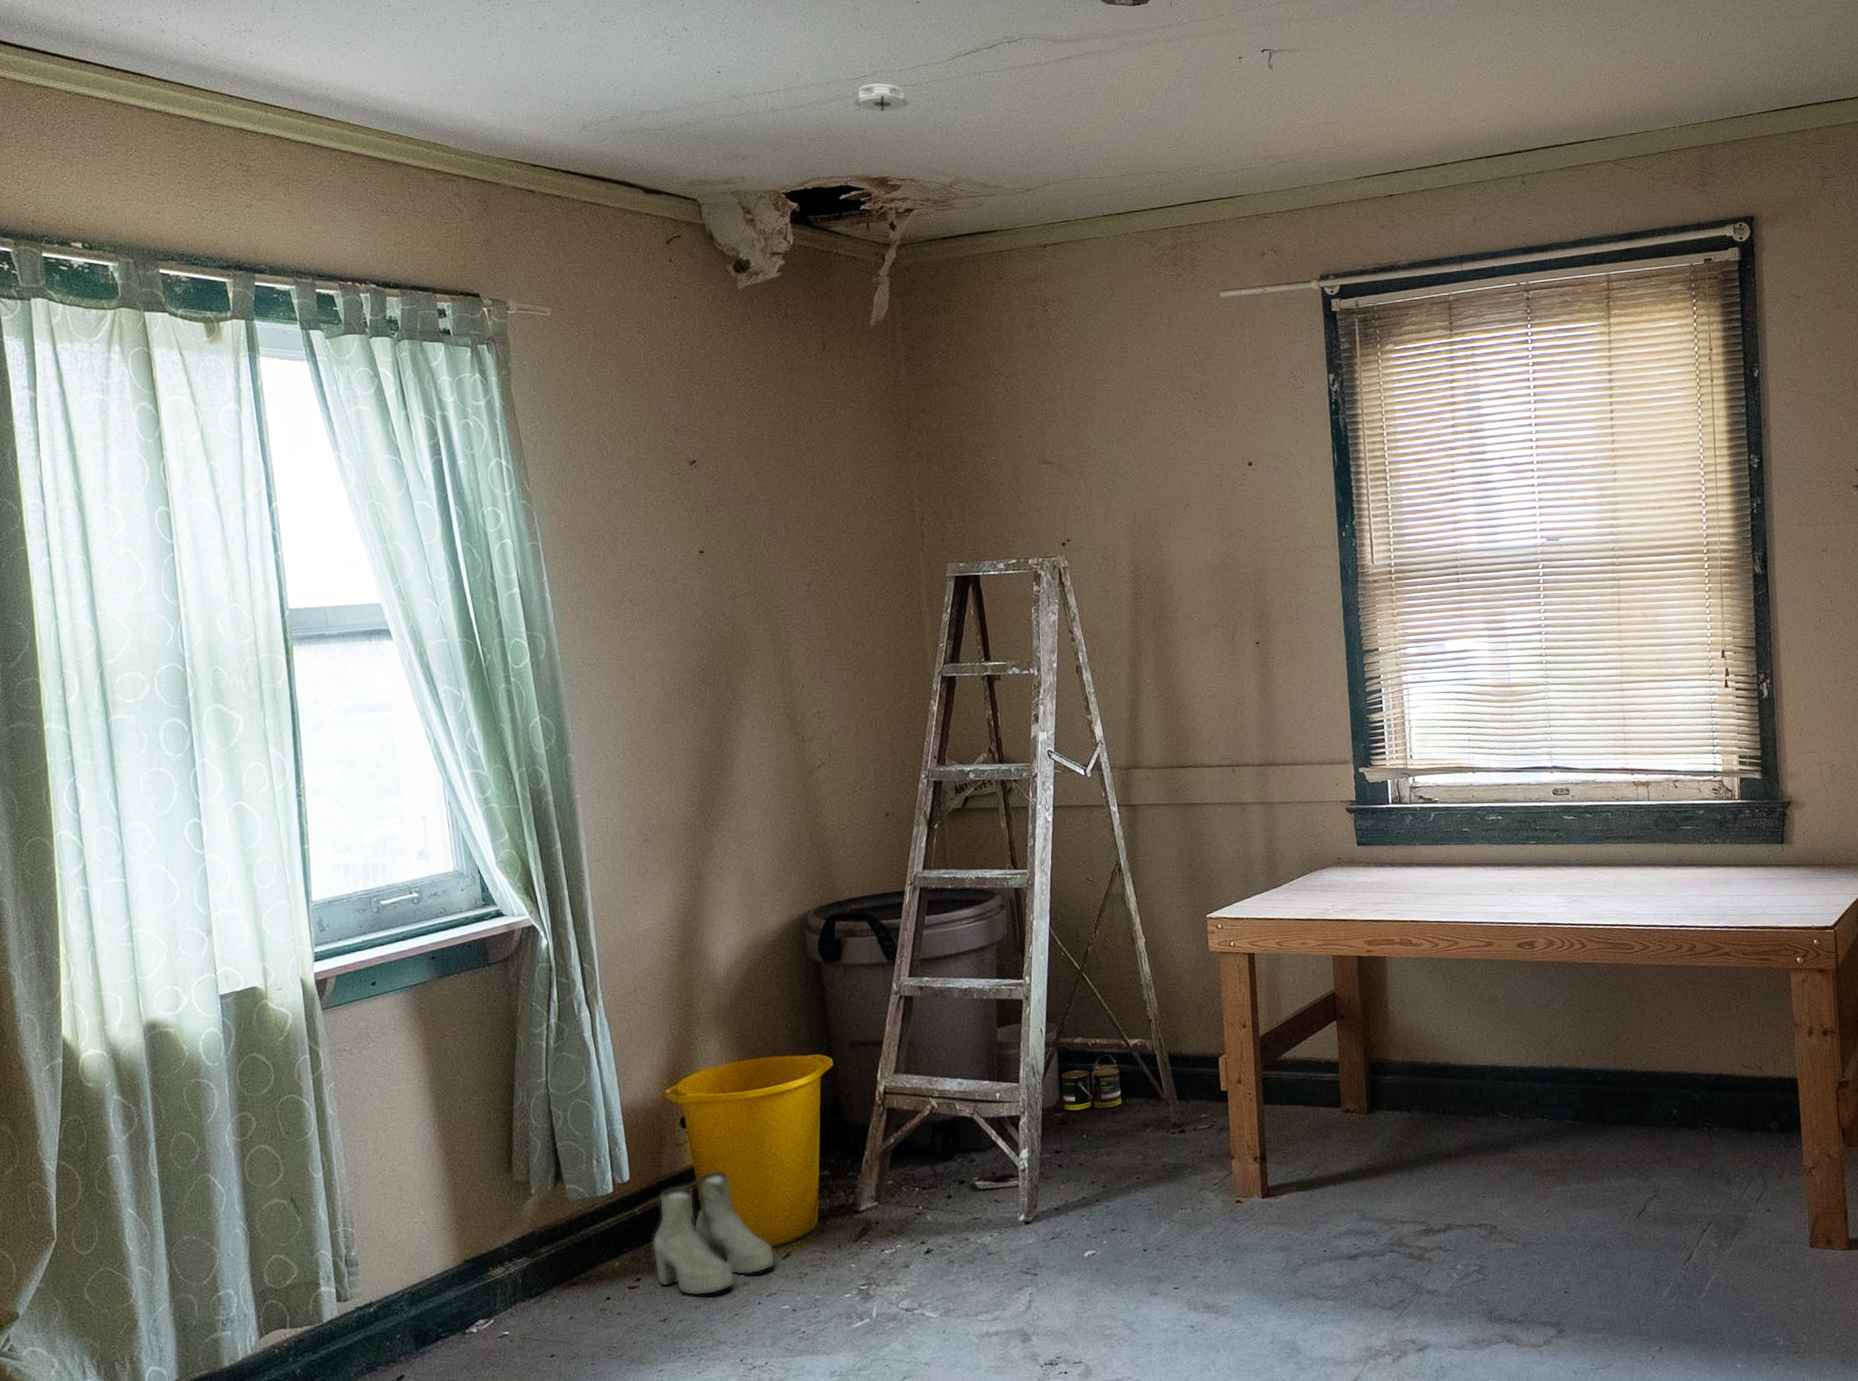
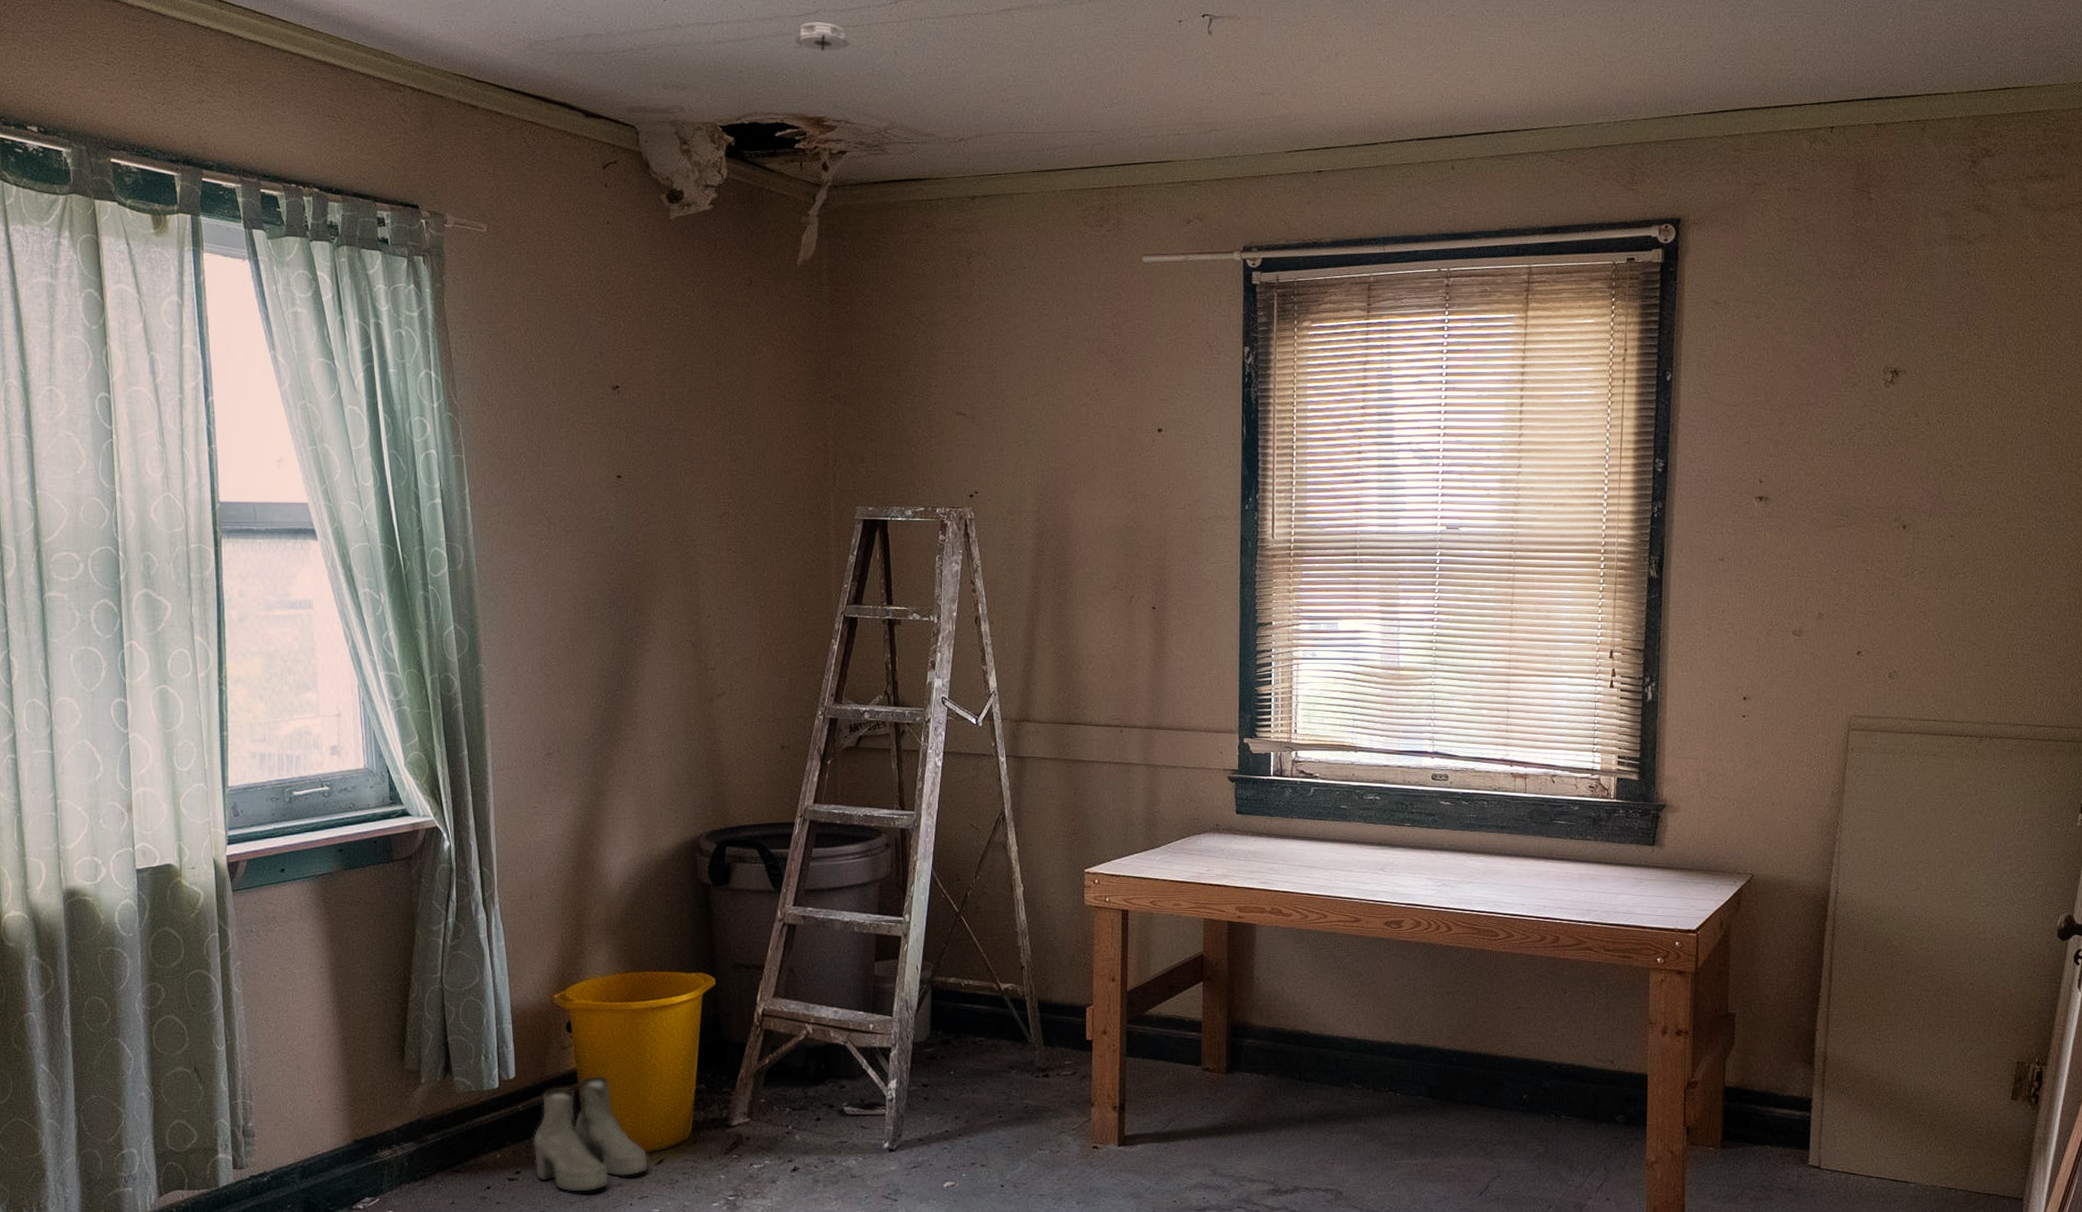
paint can: present [1061,1054,1124,1112] -> none [933,996,993,1048]

